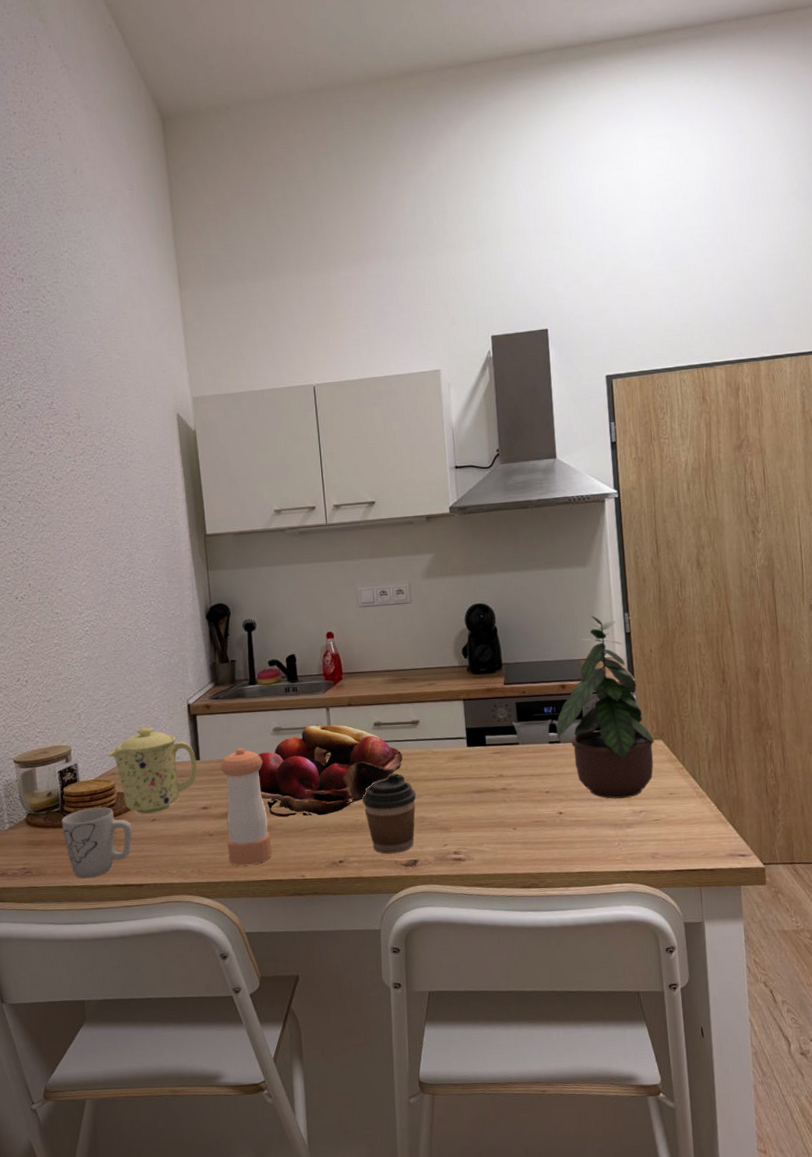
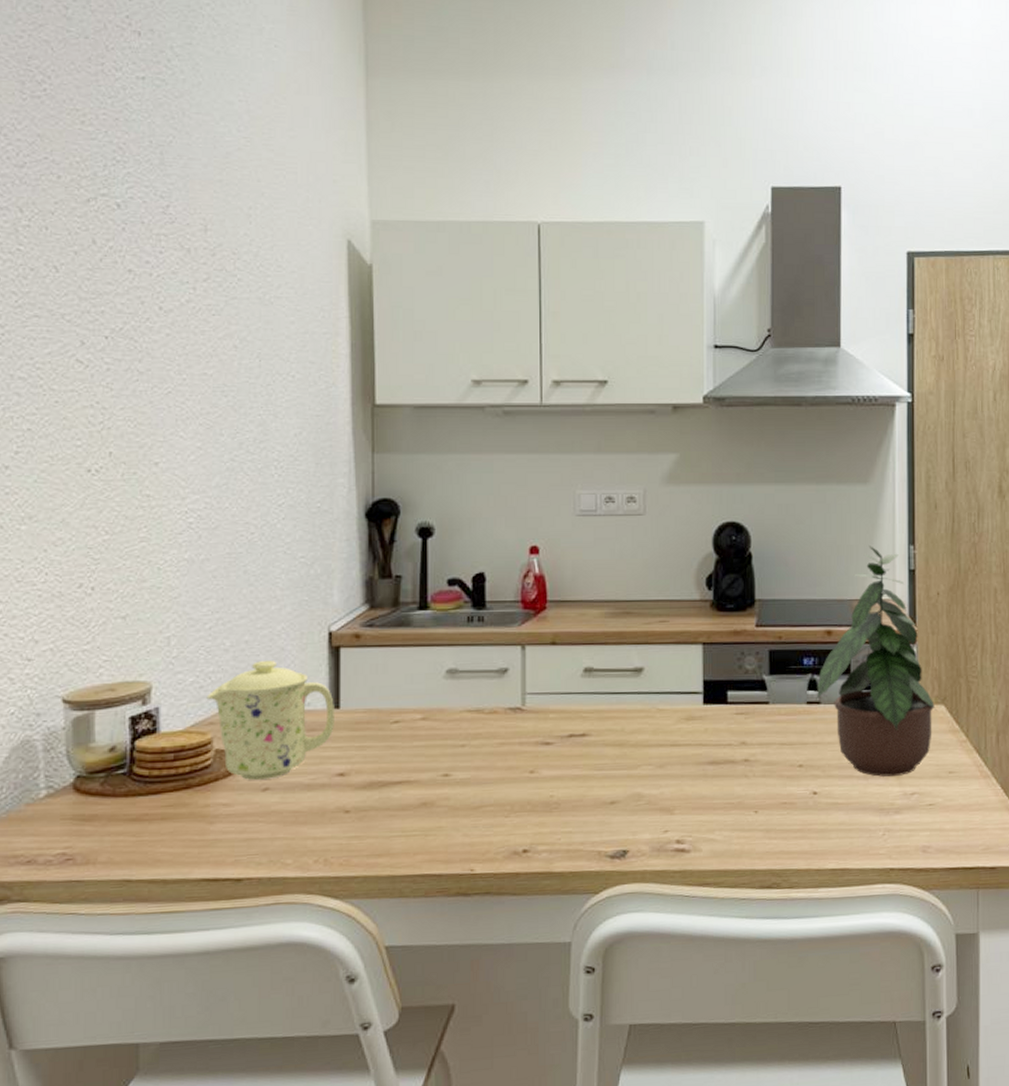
mug: present [62,806,133,879] -> none [128,768,233,870]
pepper shaker: present [220,747,273,866] -> none [368,693,432,855]
fruit basket: present [258,725,403,818] -> none [421,668,619,790]
coffee cup: present [362,773,416,854] -> none [561,736,632,842]

